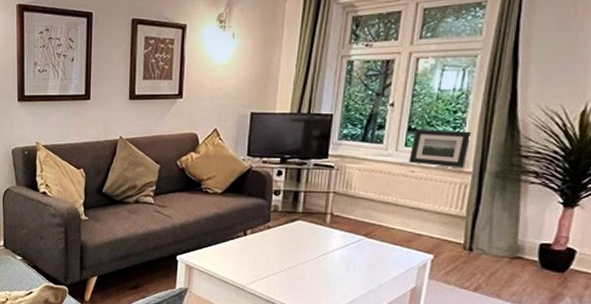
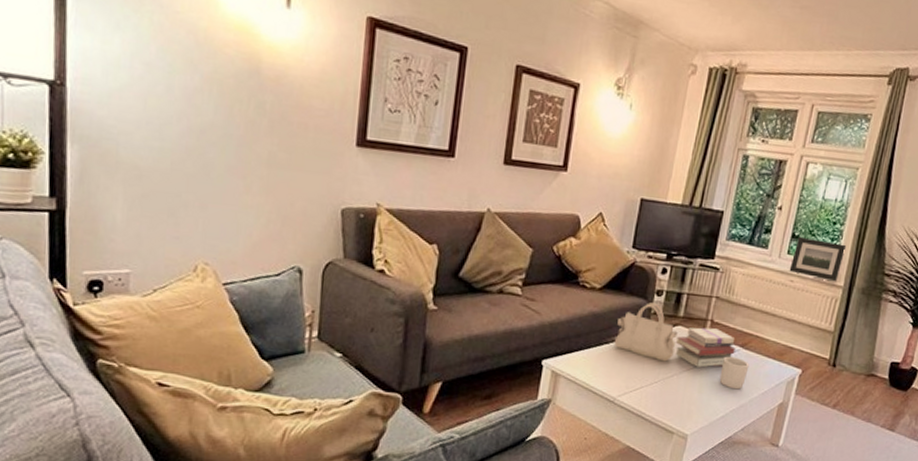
shoulder bag: none [239,202,298,253] -> present [614,302,678,362]
books: none [297,220,359,257] -> present [675,327,736,368]
mug: none [345,245,375,276] -> present [719,356,750,390]

